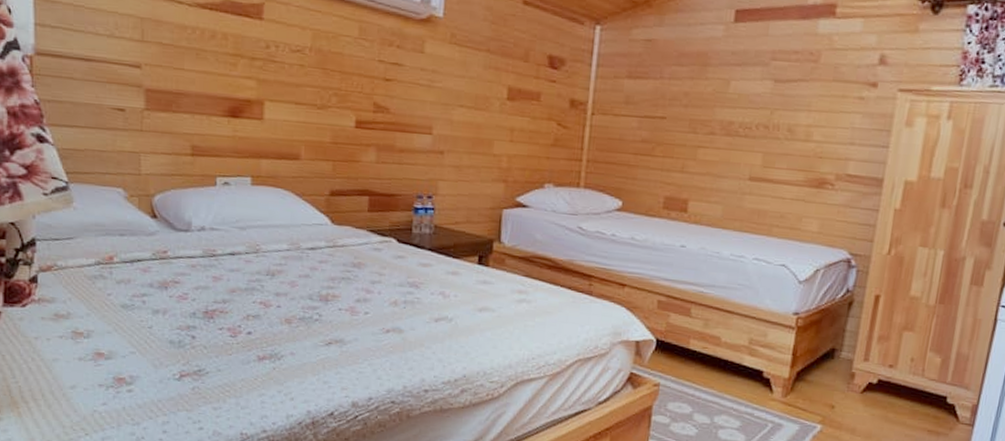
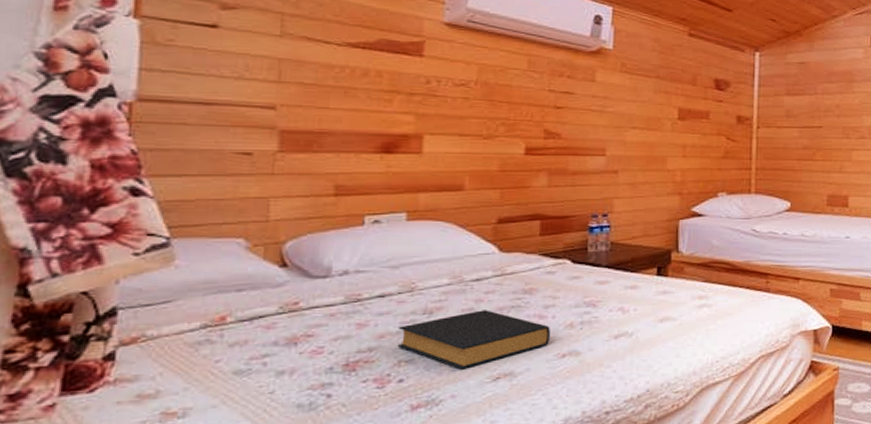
hardback book: none [245,277,376,331] -> present [396,310,550,370]

